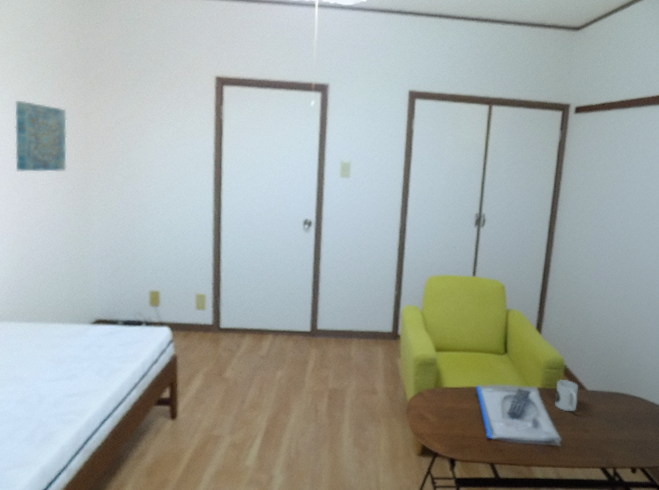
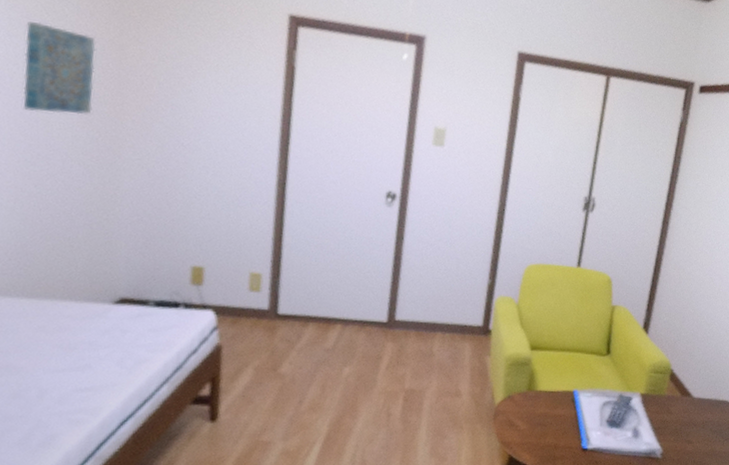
mug: present [555,380,578,412] -> none [658,385,684,421]

